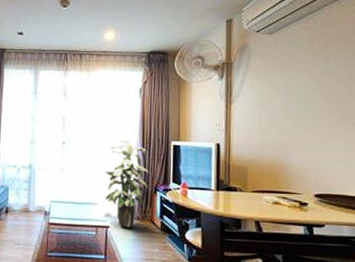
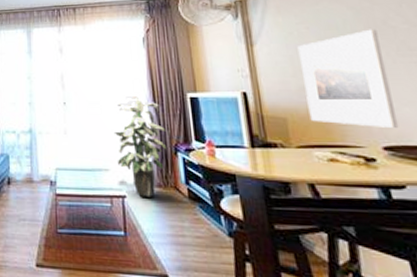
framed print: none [265,98,329,180] -> present [297,29,399,128]

